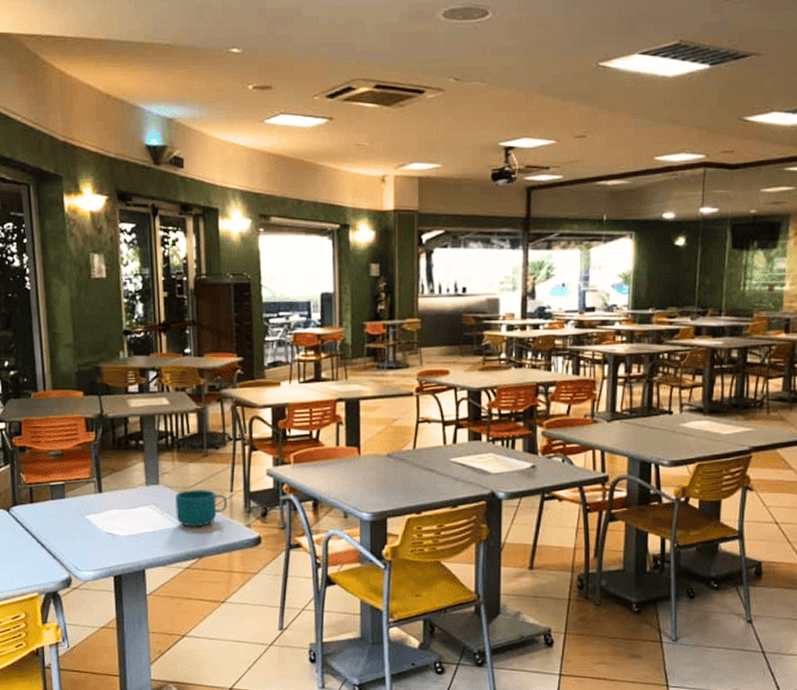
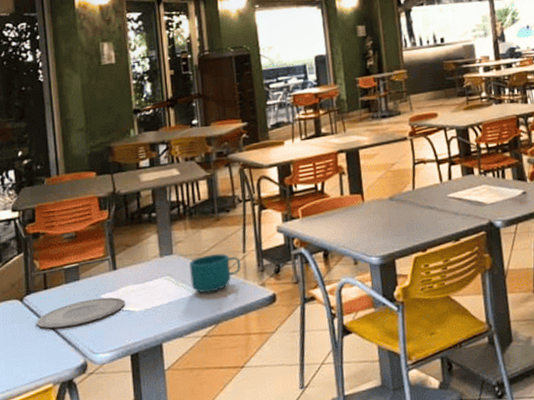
plate: none [23,518,110,542] -> present [37,297,126,329]

